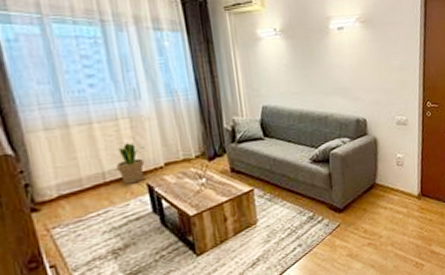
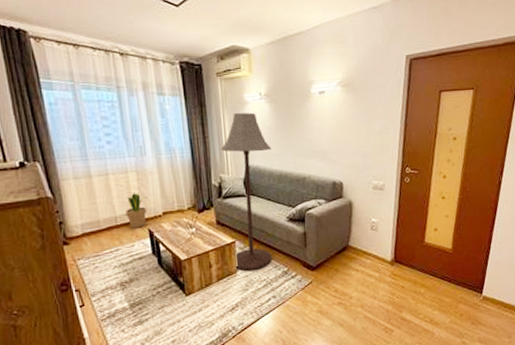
floor lamp: none [232,49,296,221] -> present [220,112,273,271]

